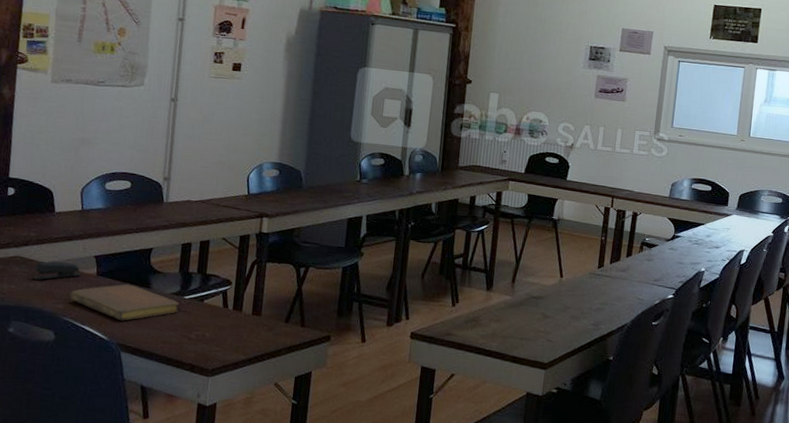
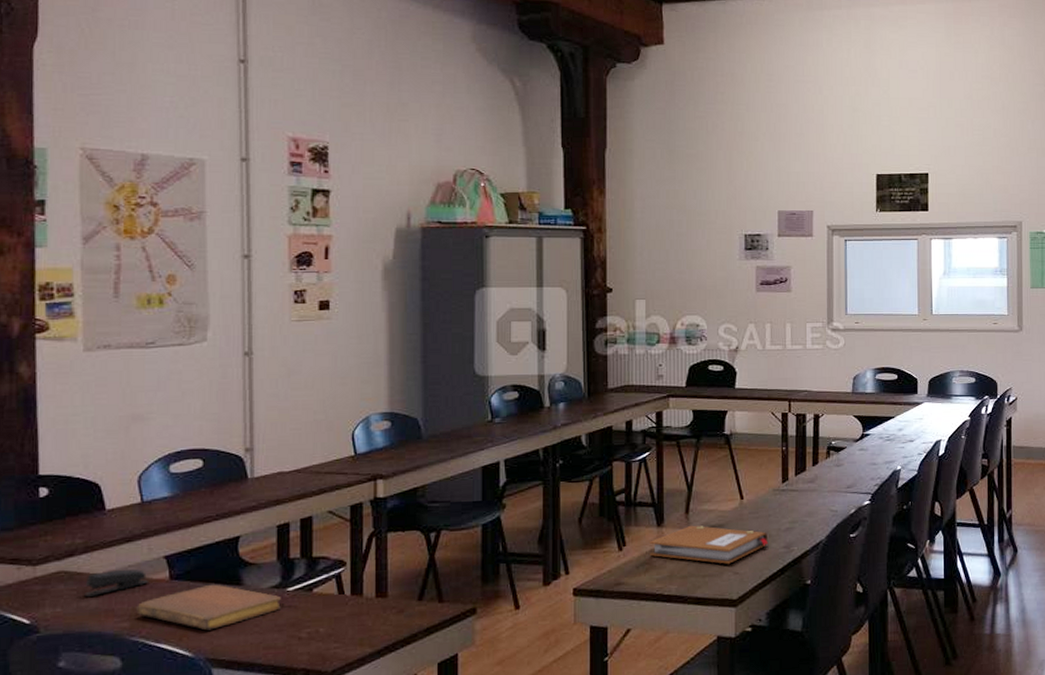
notebook: none [477,293,580,332] -> present [650,525,769,564]

